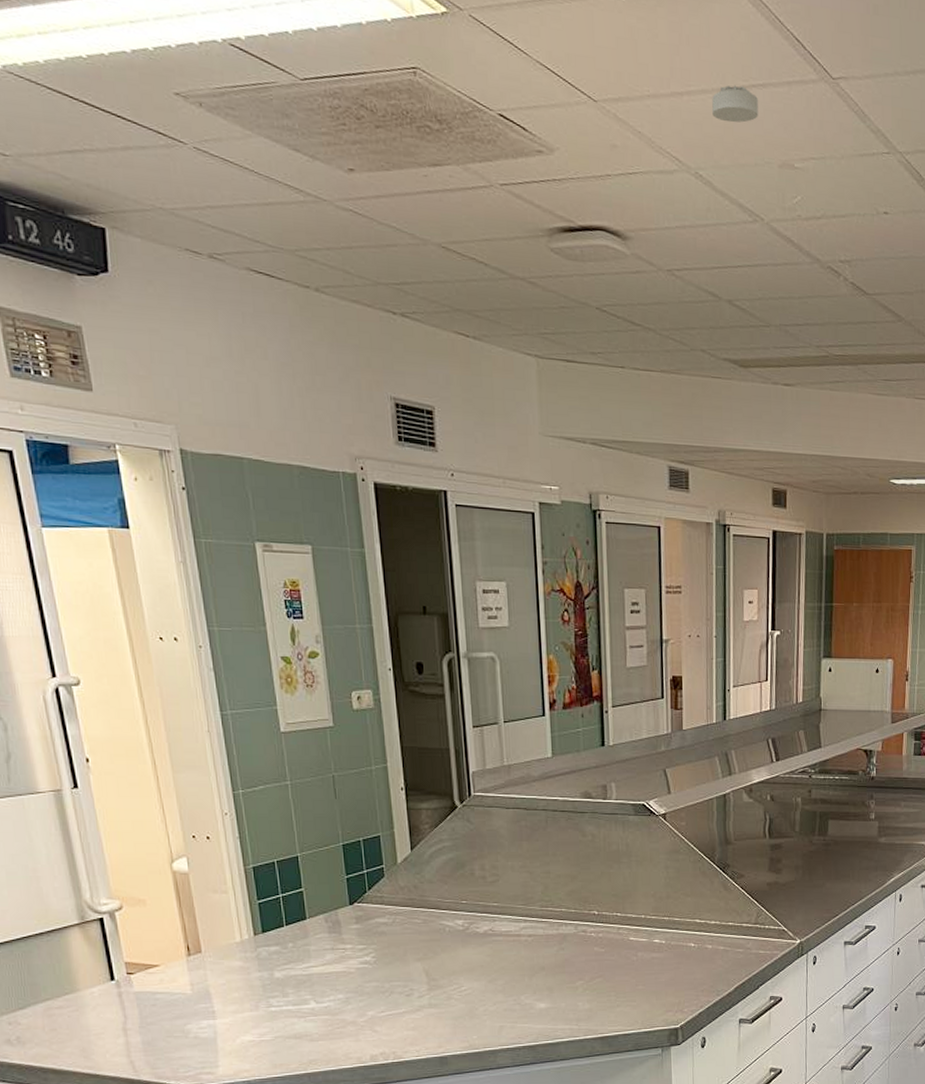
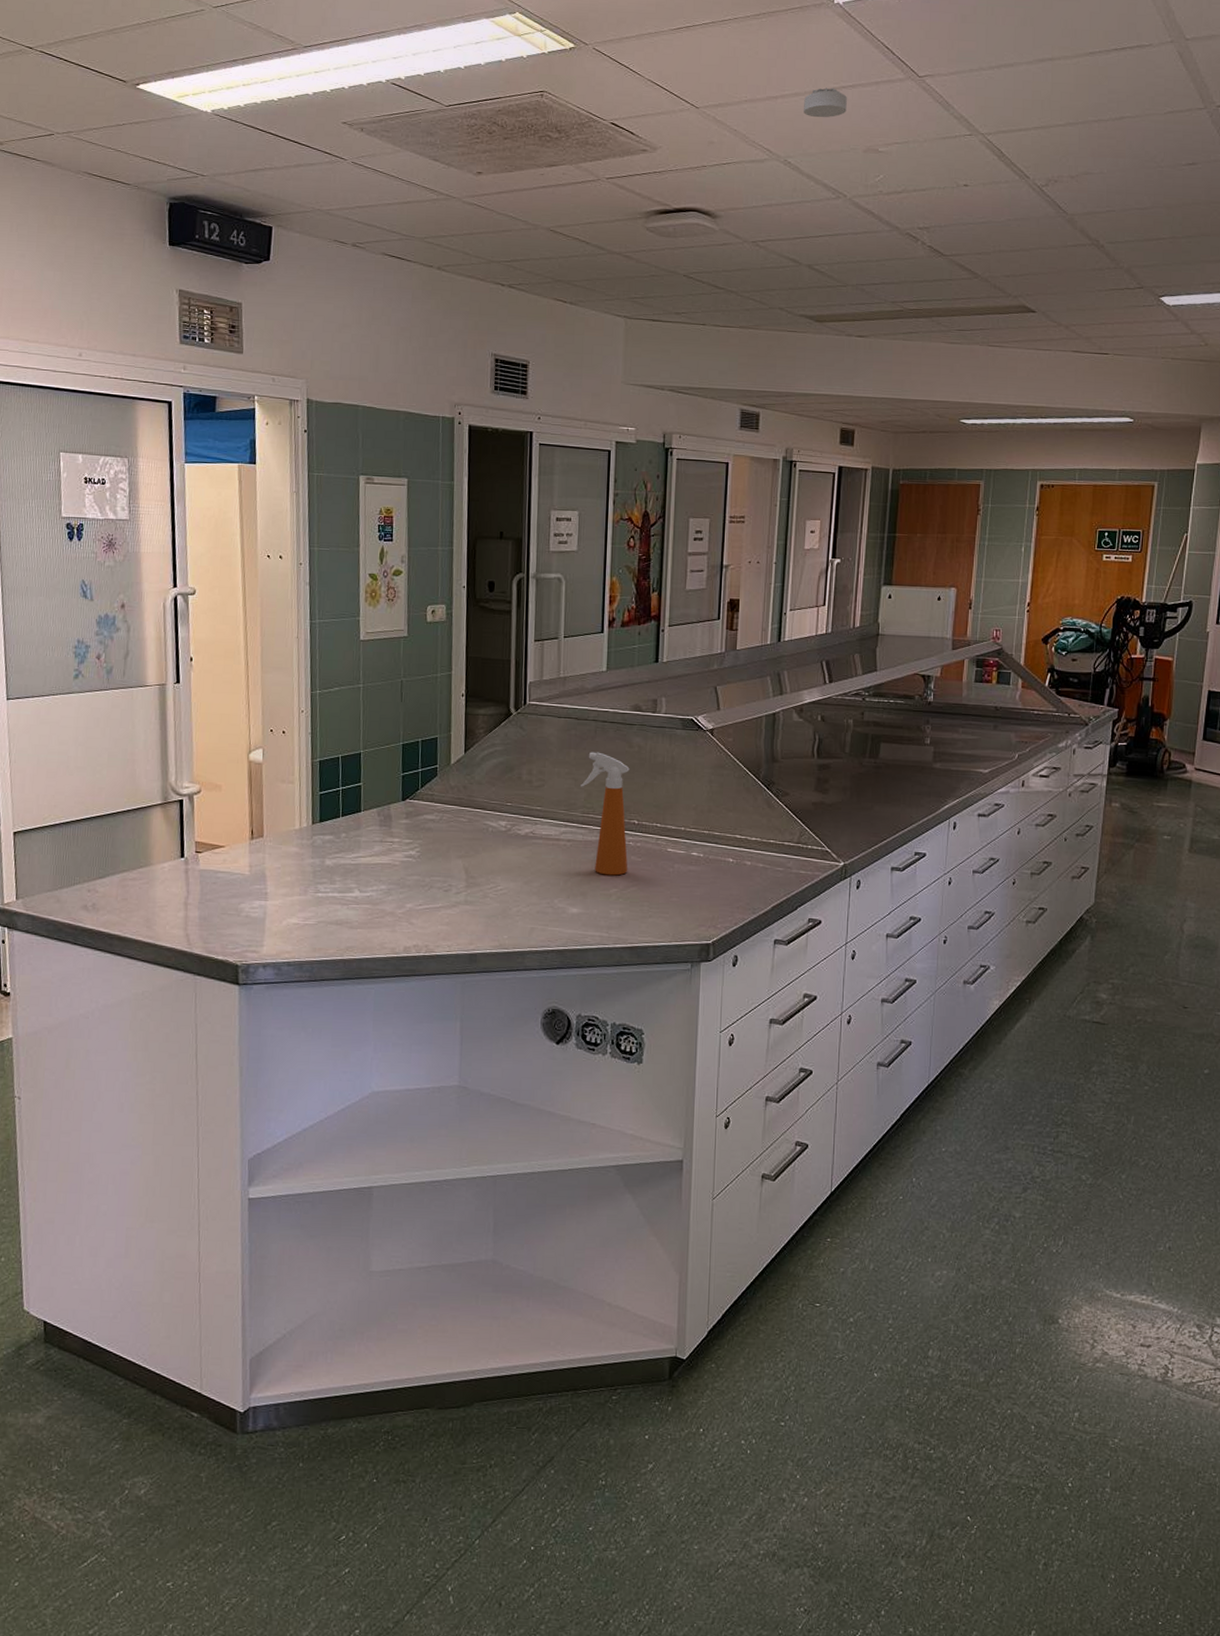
spray bottle: none [536,843,592,968] -> present [581,752,630,876]

